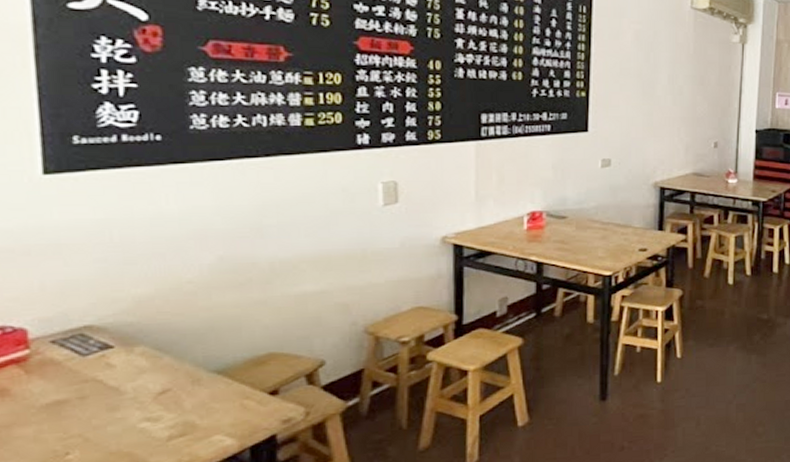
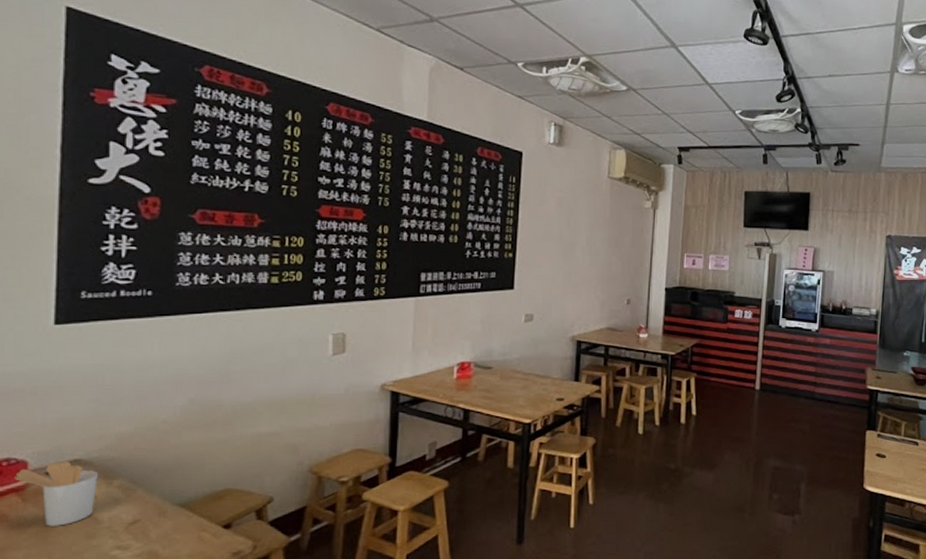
utensil holder: none [13,328,116,400] -> present [15,462,98,527]

